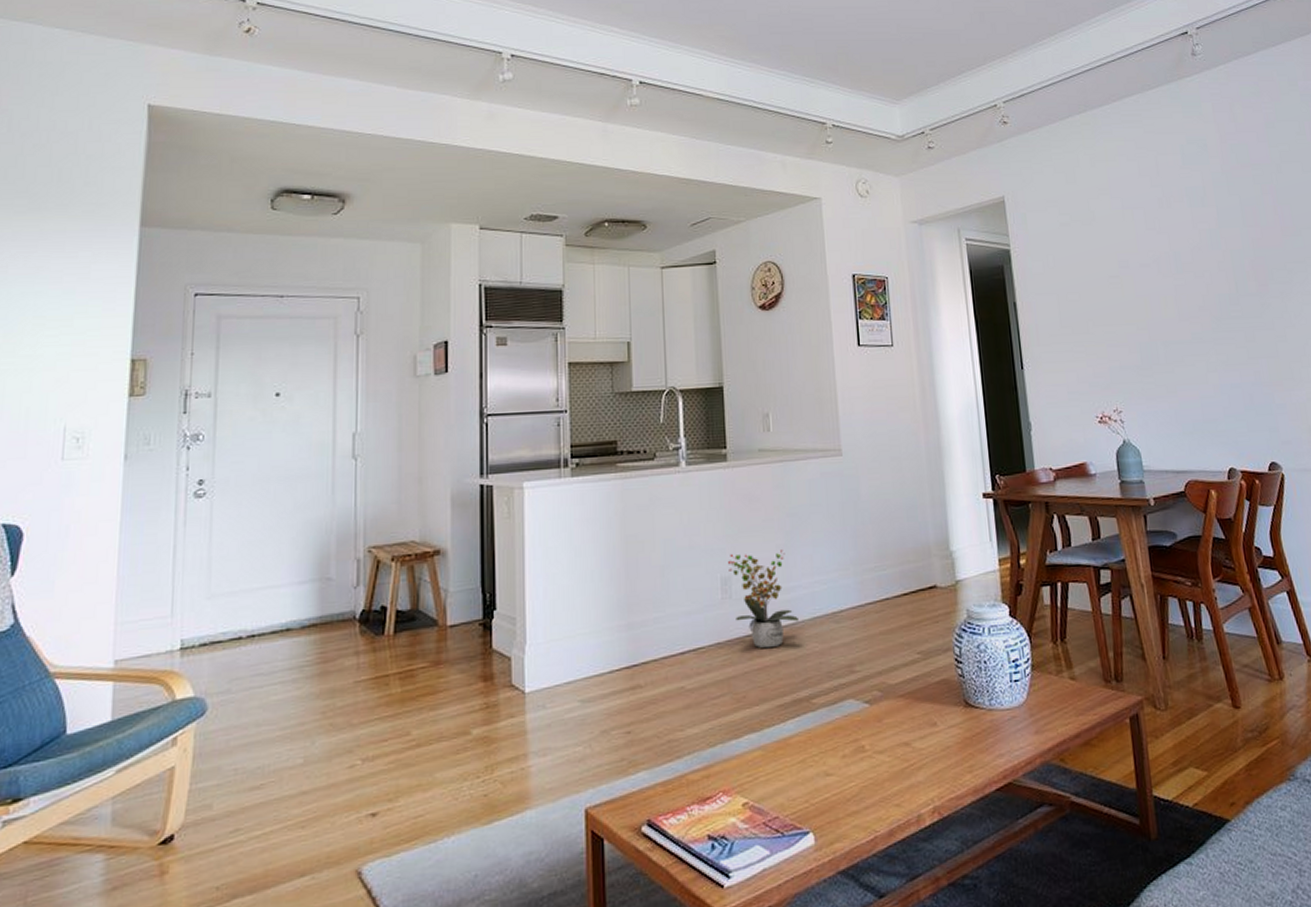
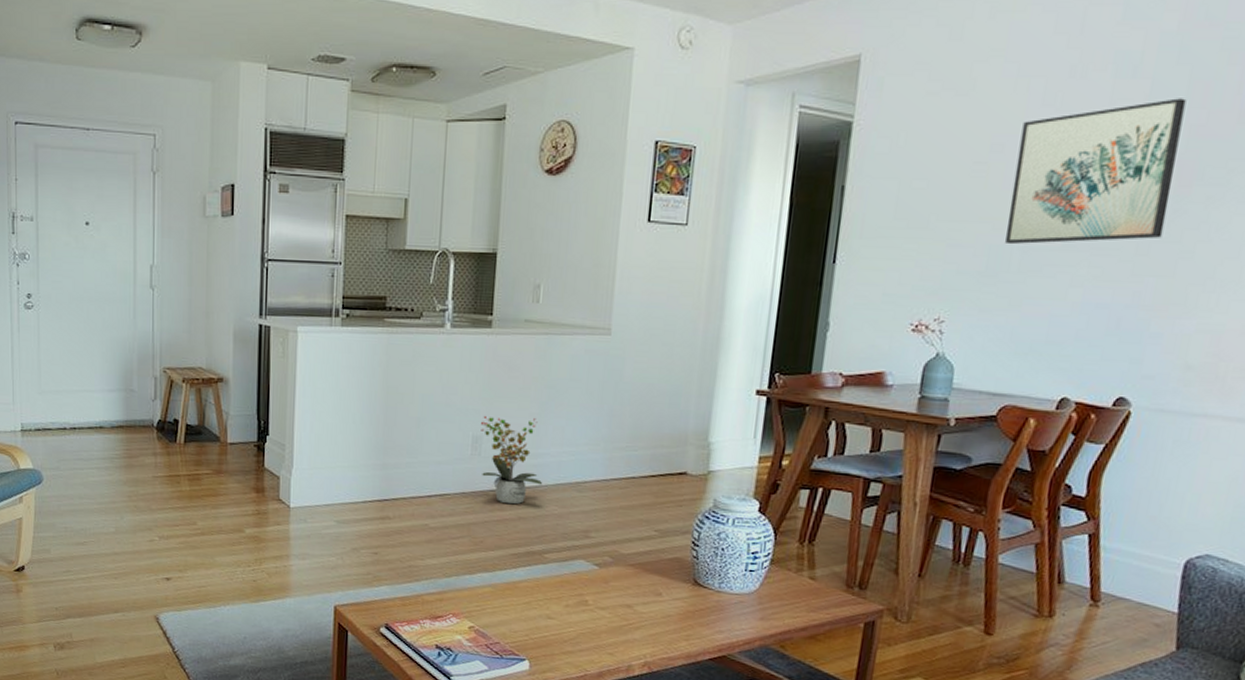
wall art: none [1137,220,1260,341] -> present [1005,98,1186,245]

